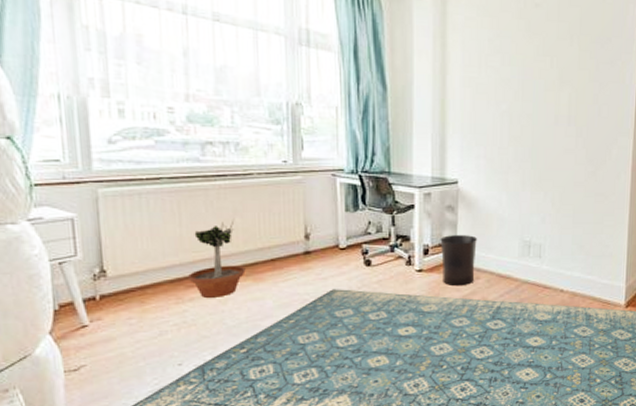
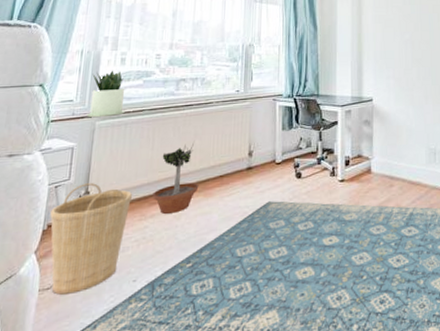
basket: none [59,261,163,376] -> present [50,183,133,295]
planter: none [80,124,137,184] -> present [85,70,126,118]
waste bin: present [440,235,478,285] -> none [359,146,391,194]

